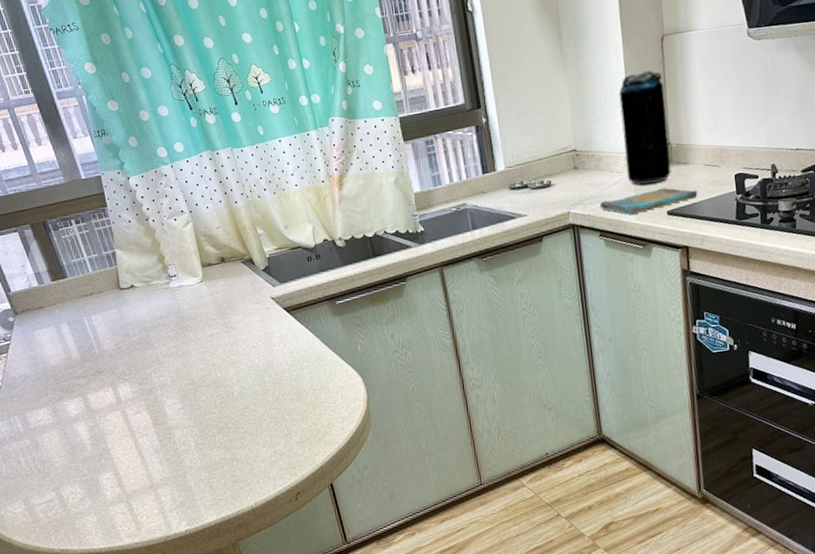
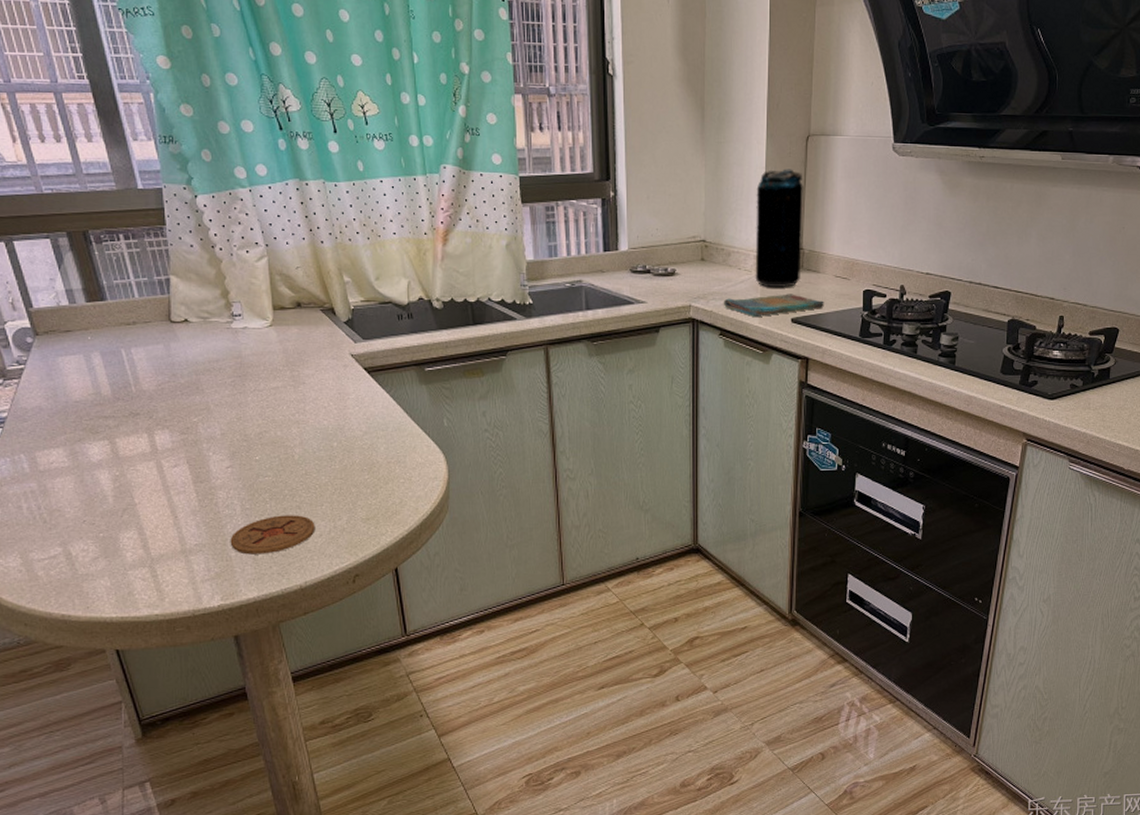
coaster: none [188,444,259,484] -> present [230,515,316,555]

